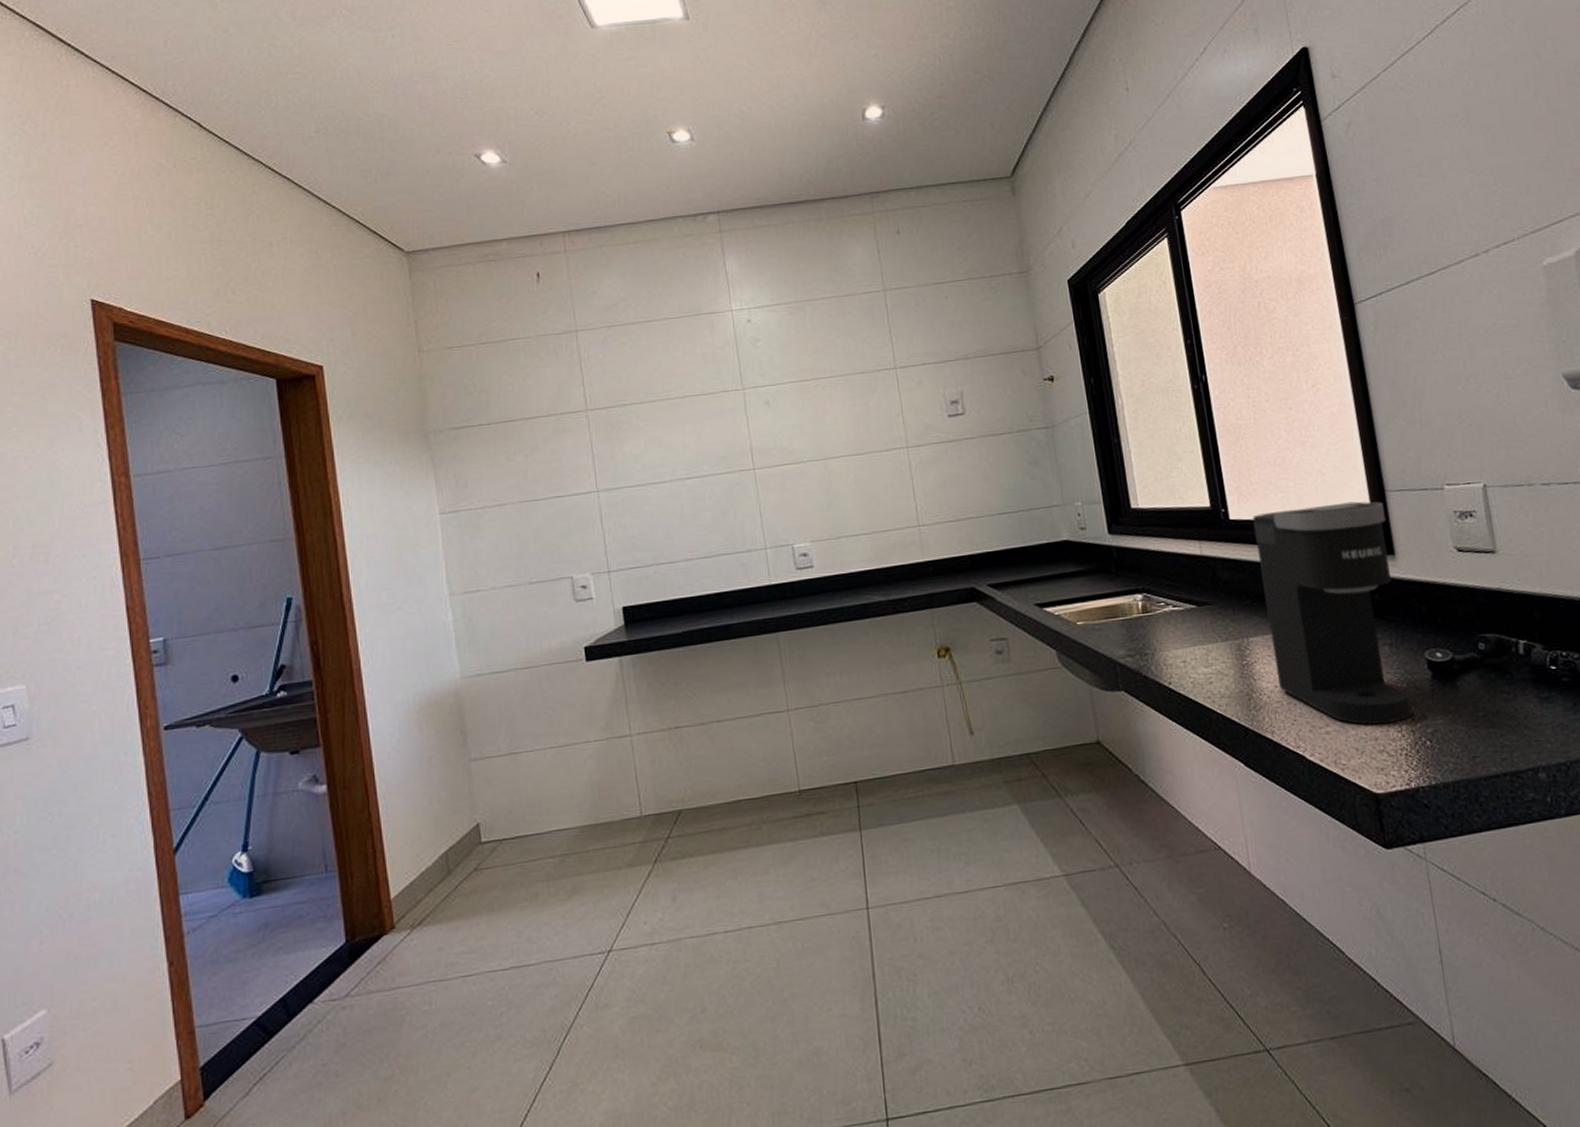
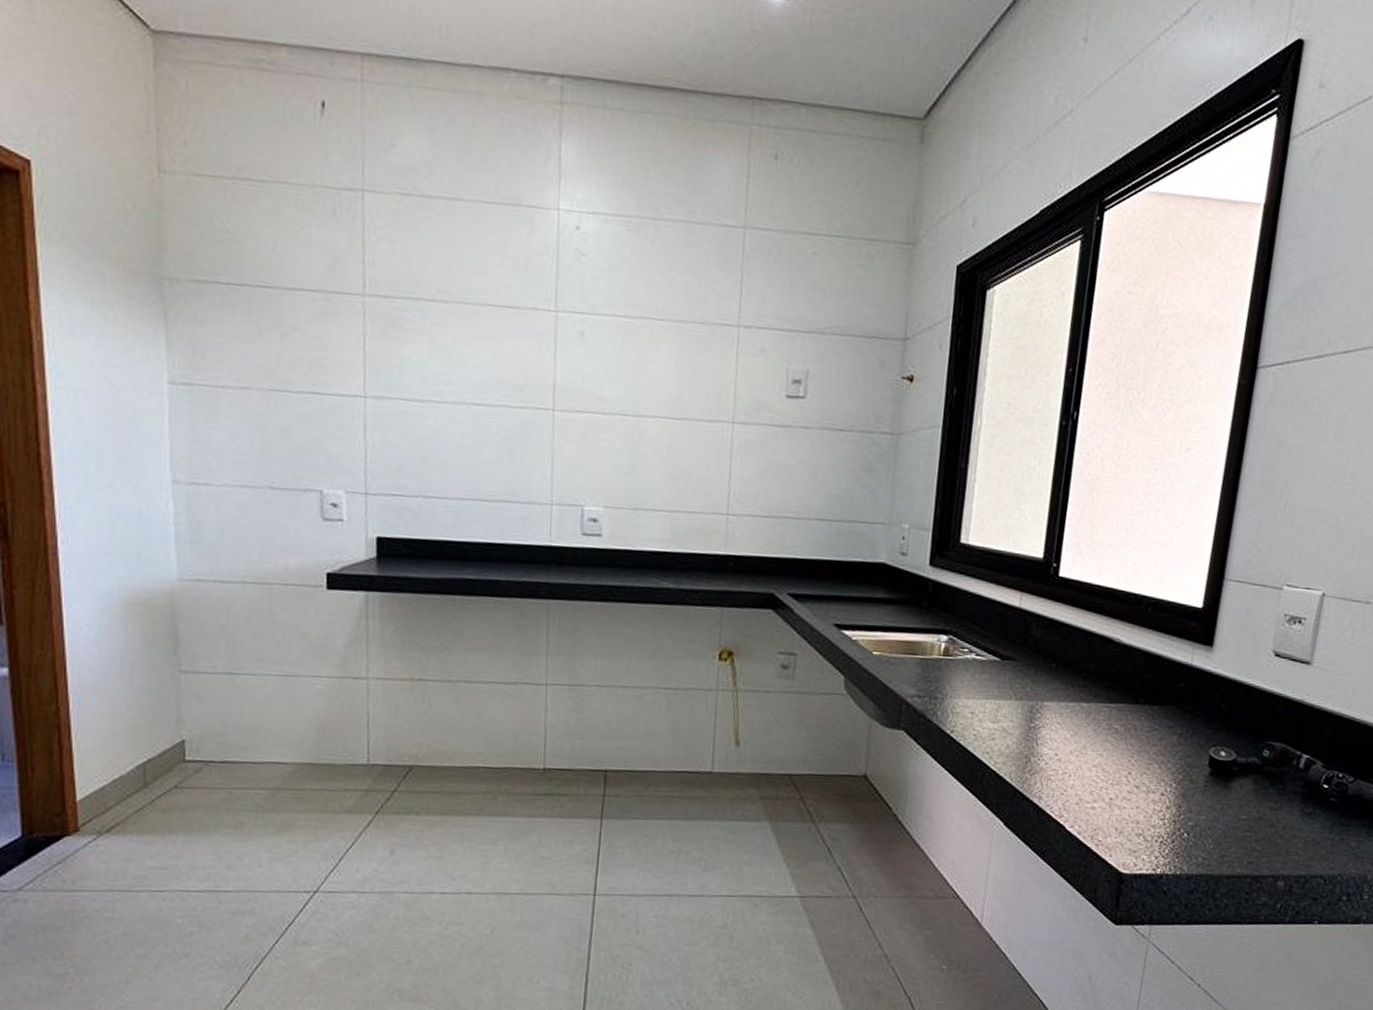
coffee maker: present [1252,501,1413,726] -> none [1060,576,1218,811]

